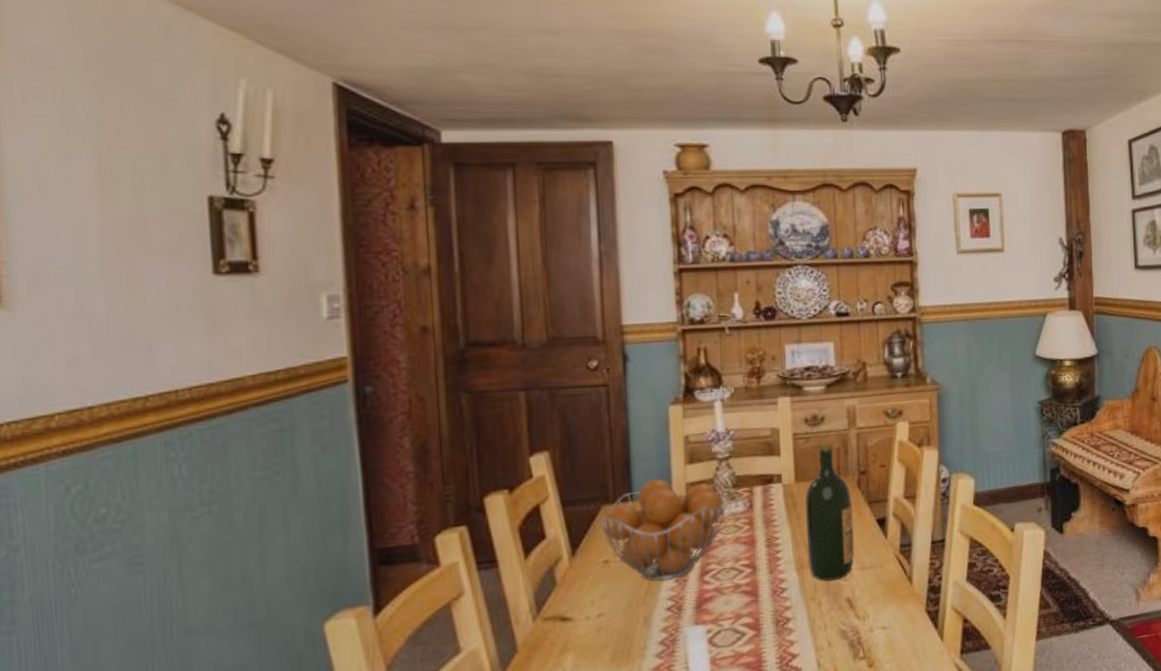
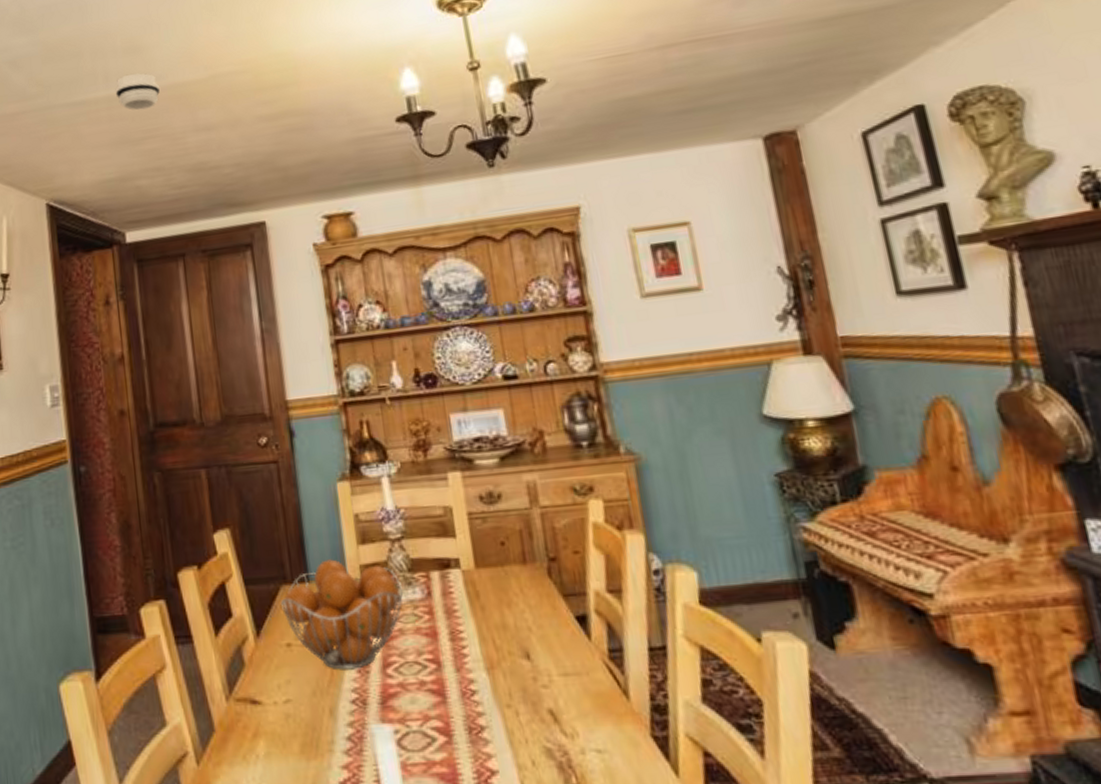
wine bottle: present [805,441,855,581] -> none [488,521,553,686]

